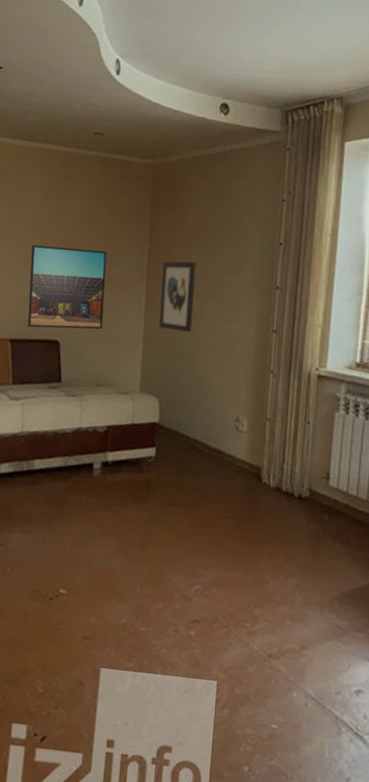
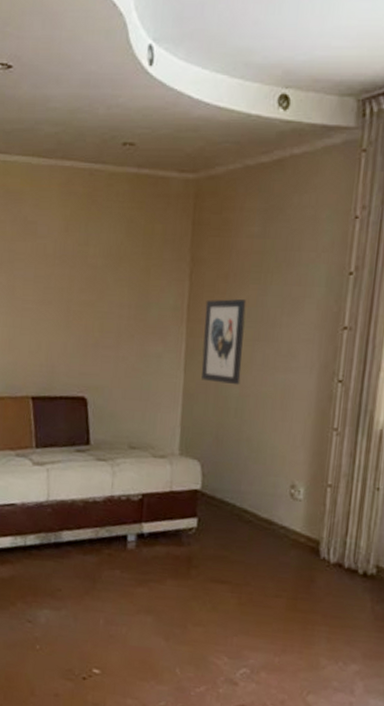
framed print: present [28,245,107,330] -> none [50,285,140,384]

